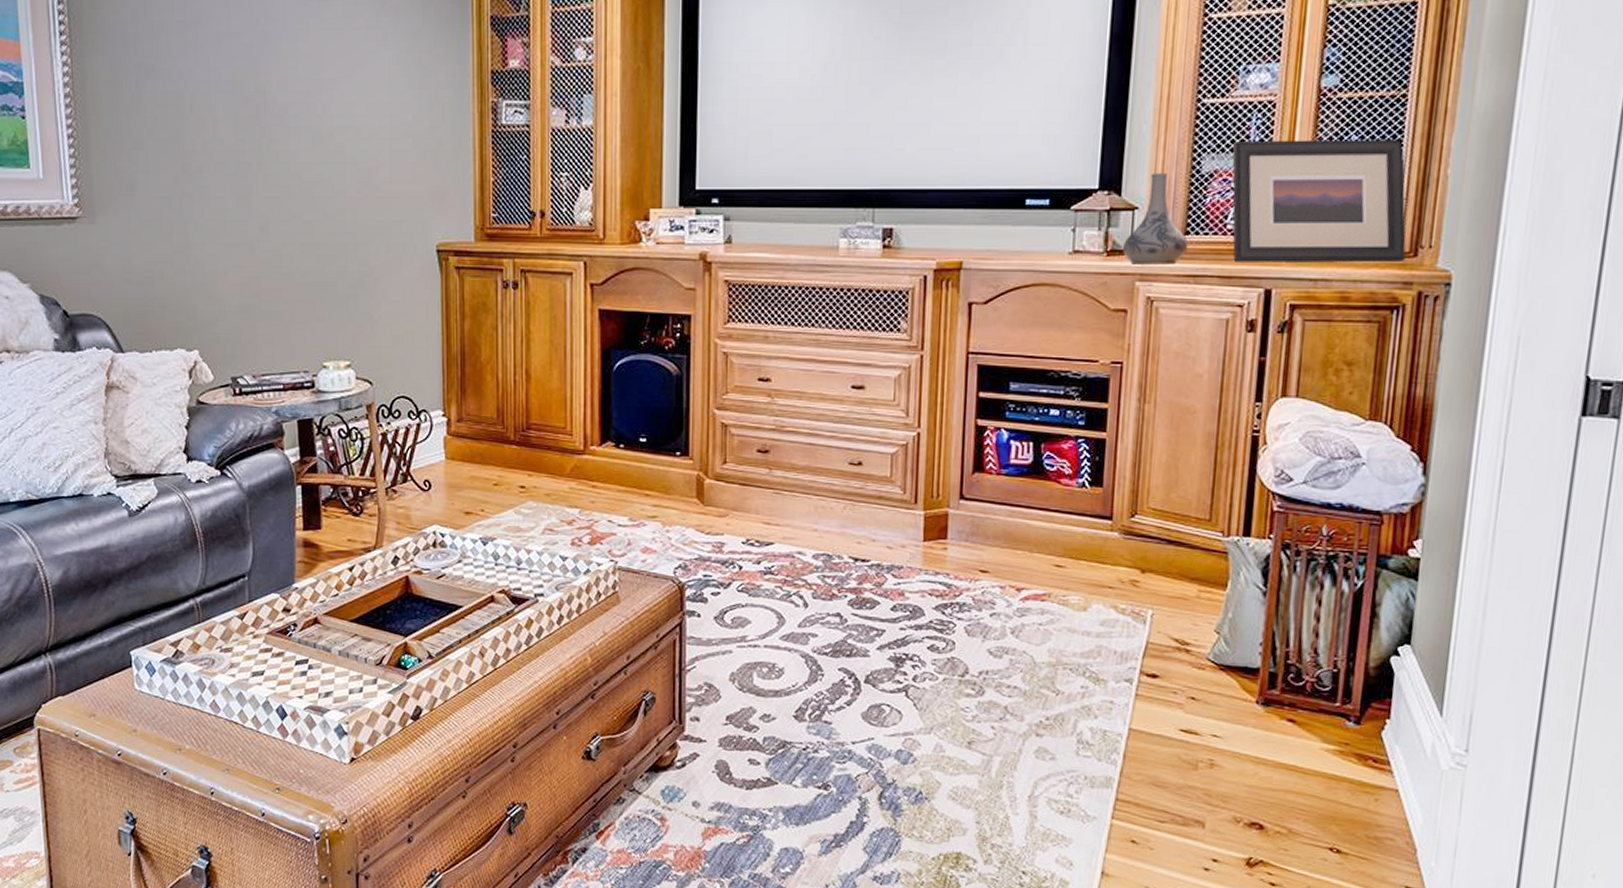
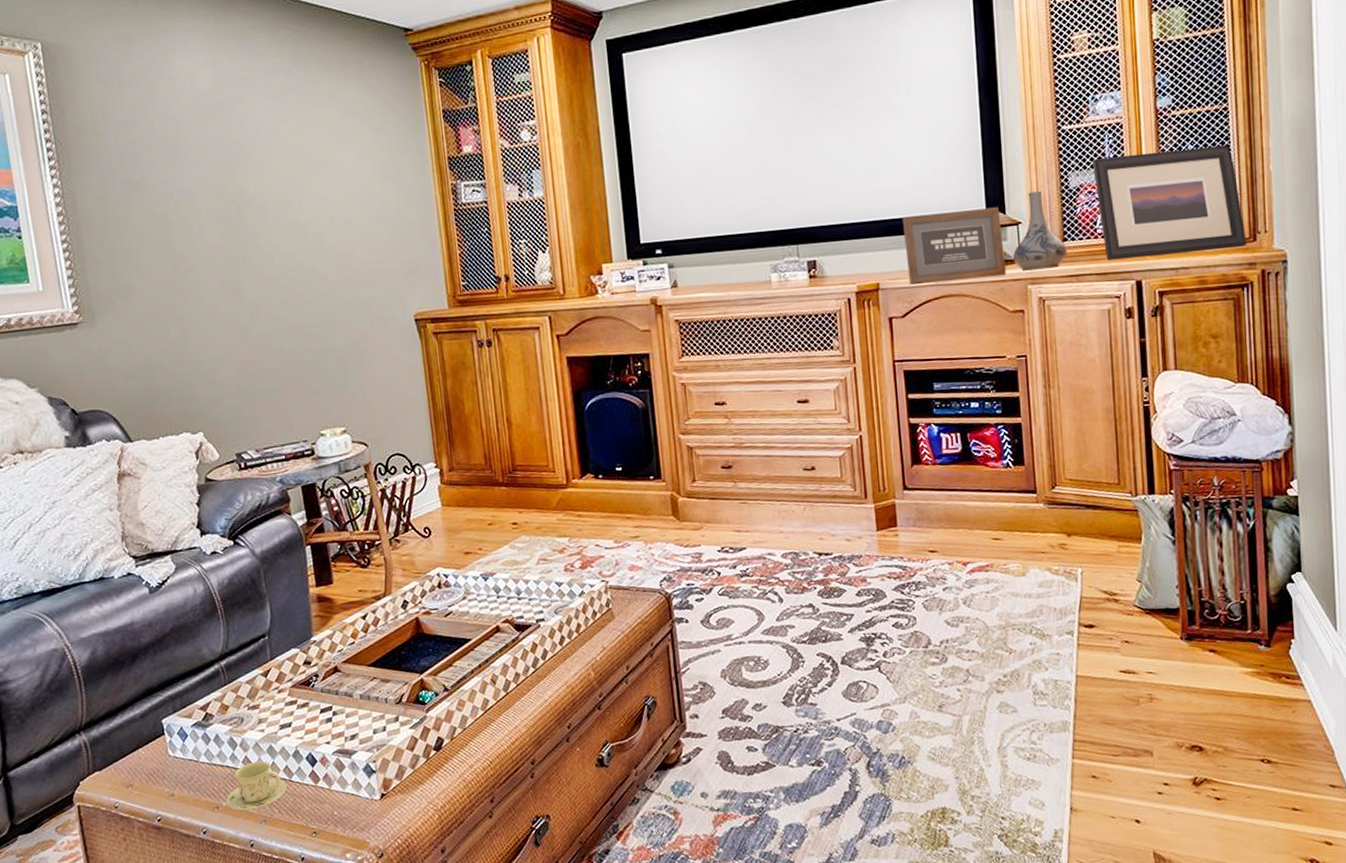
cup and saucer: none [189,707,253,757] -> present [225,761,287,811]
picture frame: none [997,187,1115,269] -> present [902,207,1007,286]

